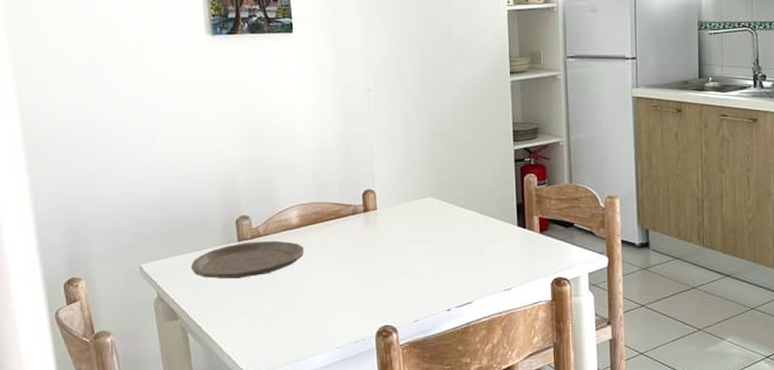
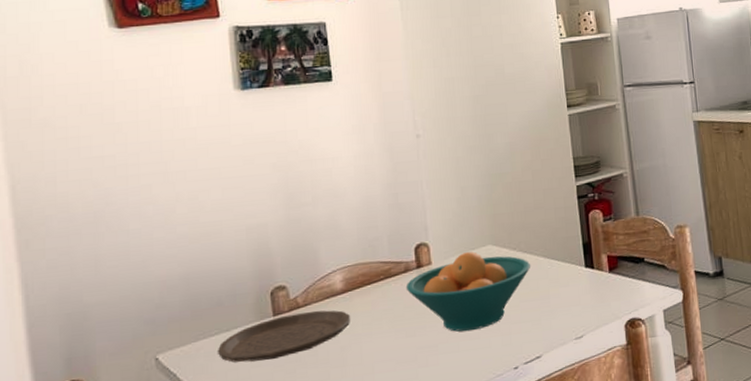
fruit bowl: none [353,202,468,273] -> present [406,252,531,332]

